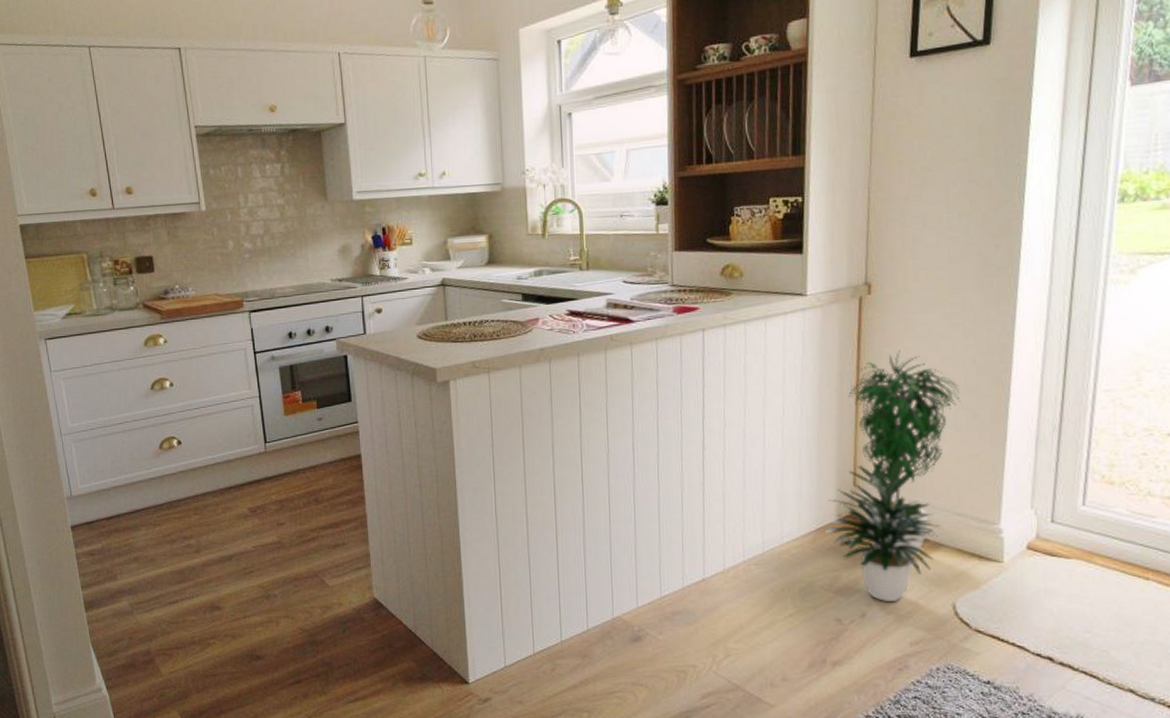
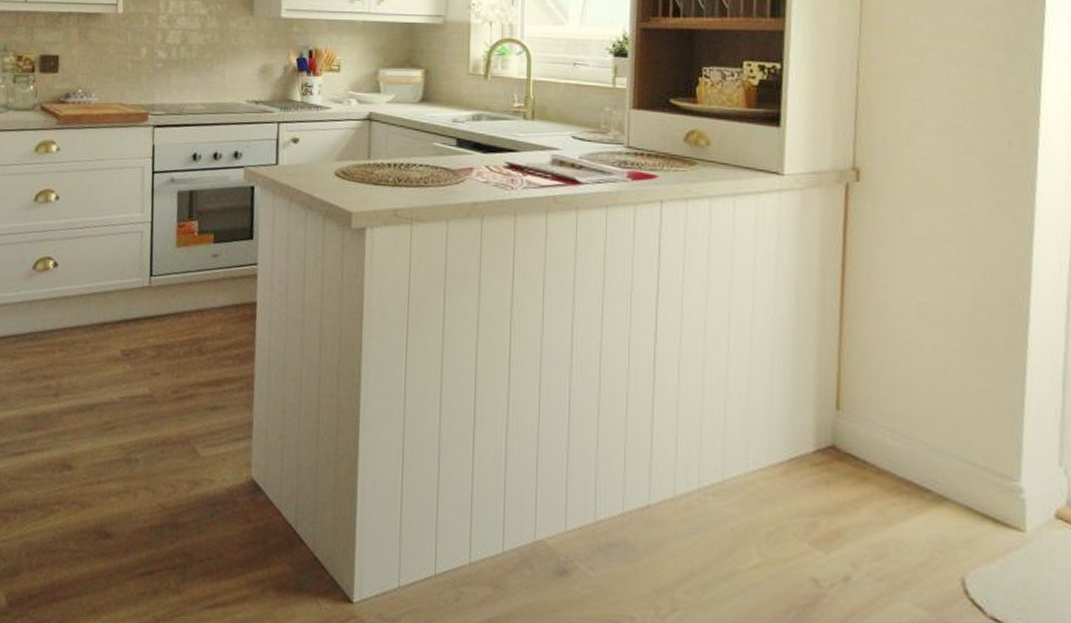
potted plant: present [824,350,961,601] -> none [799,251,969,566]

